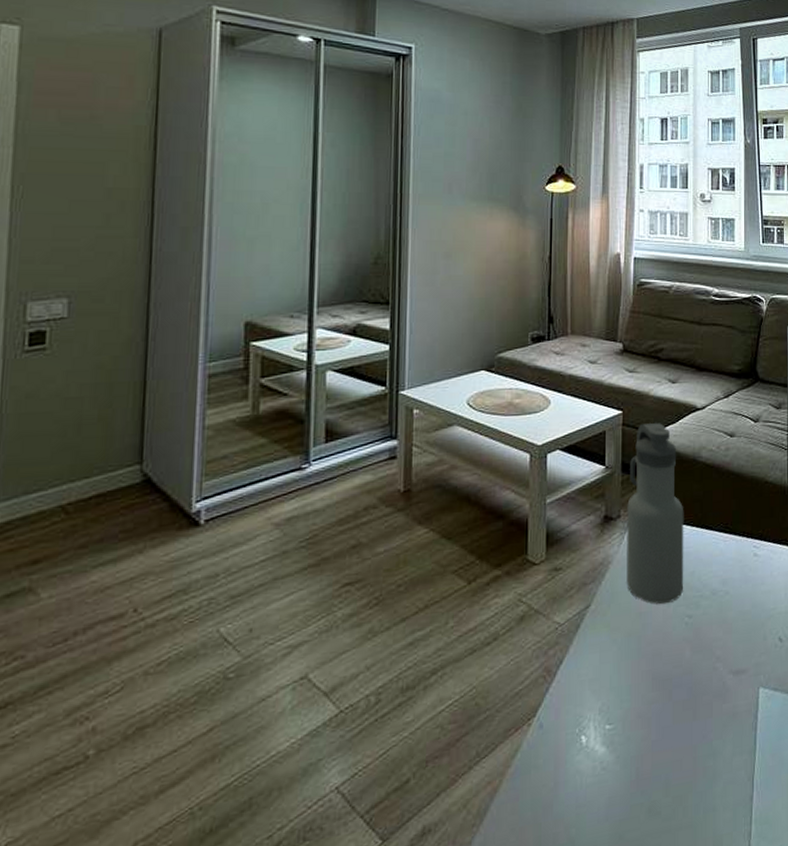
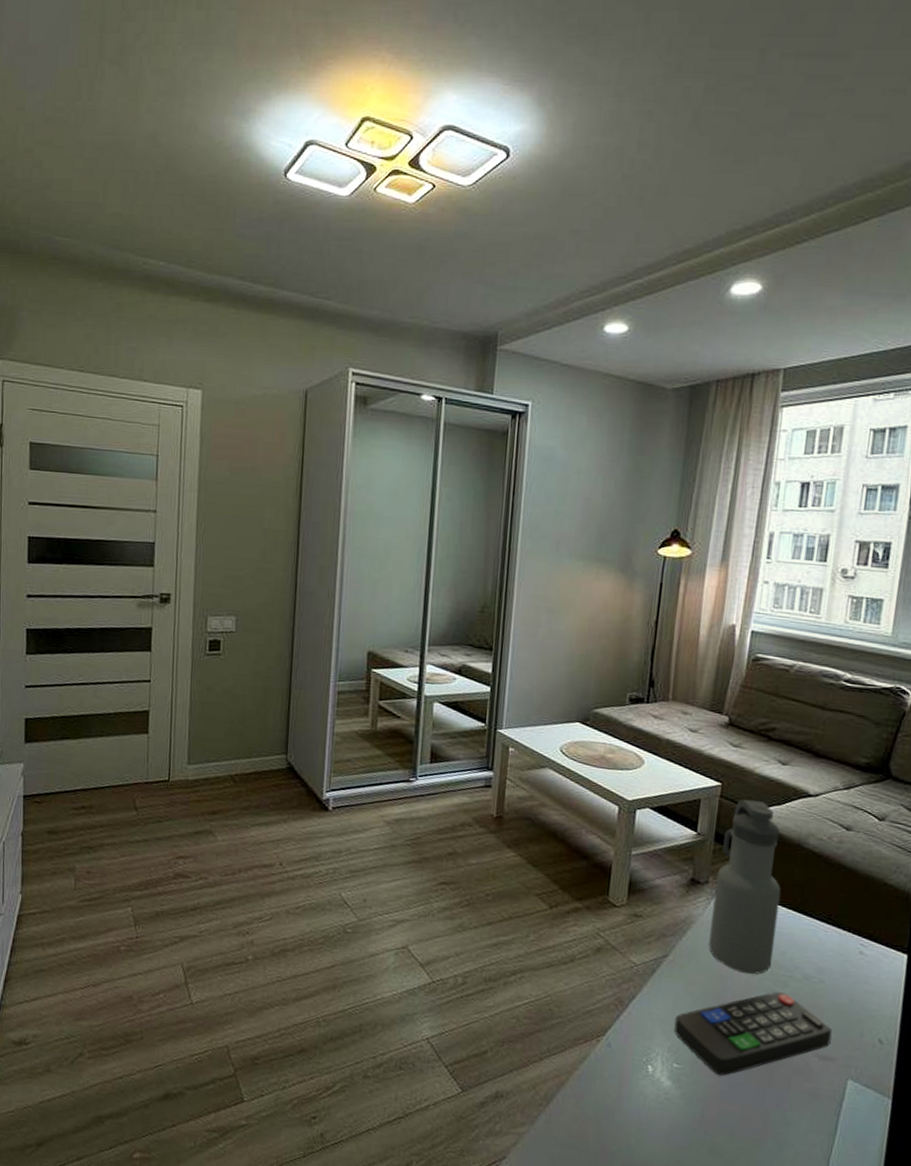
remote control: none [603,614,741,723] -> present [674,991,832,1076]

